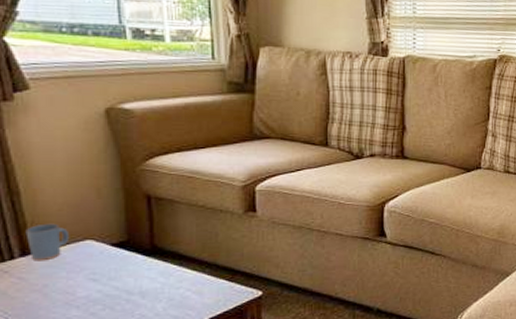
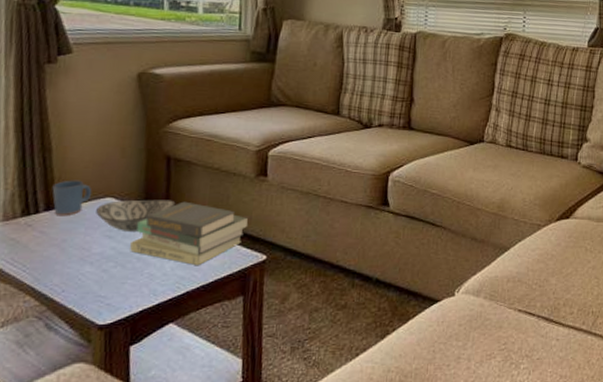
decorative bowl: none [76,240,161,274] -> present [96,199,176,231]
books: none [117,241,241,305] -> present [130,201,248,266]

